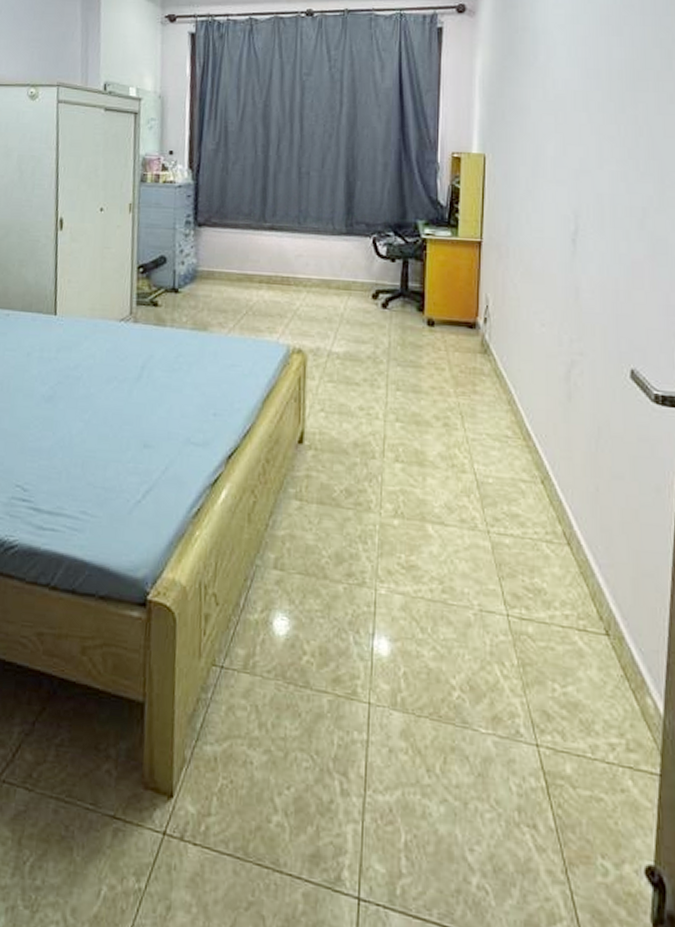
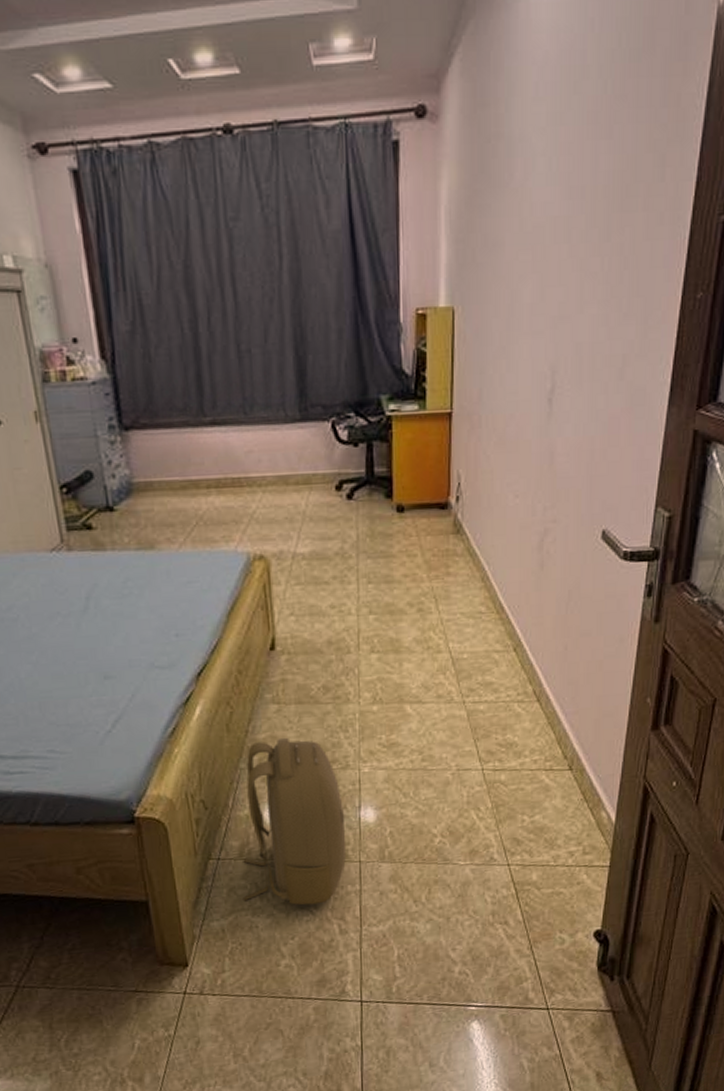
backpack: none [241,538,357,749] -> present [242,737,346,905]

